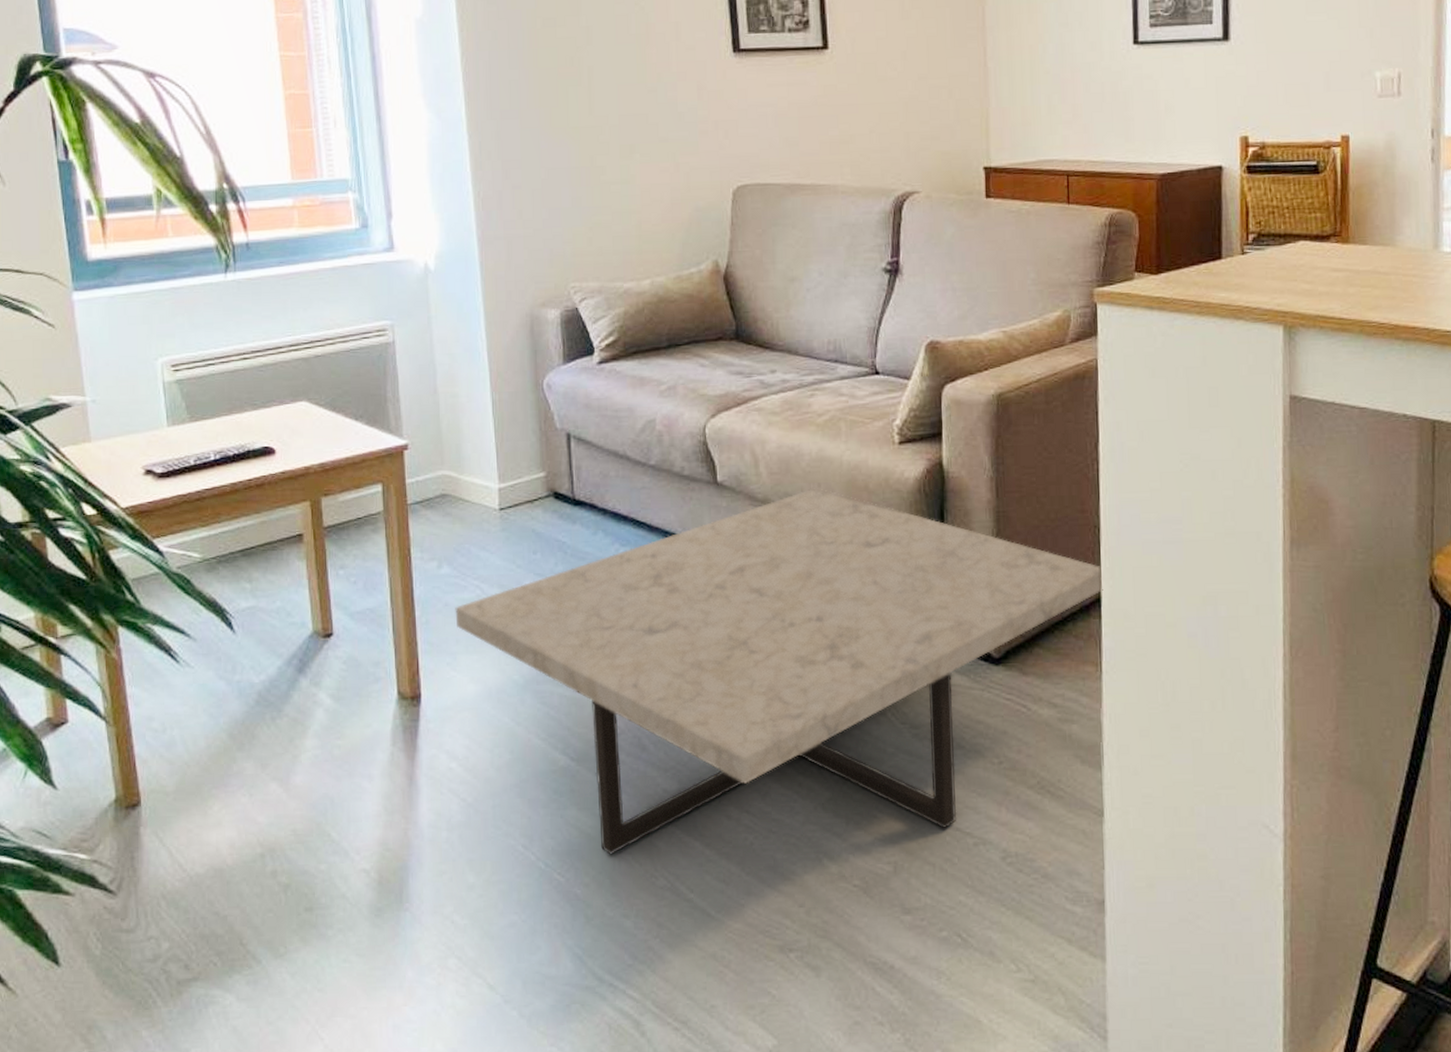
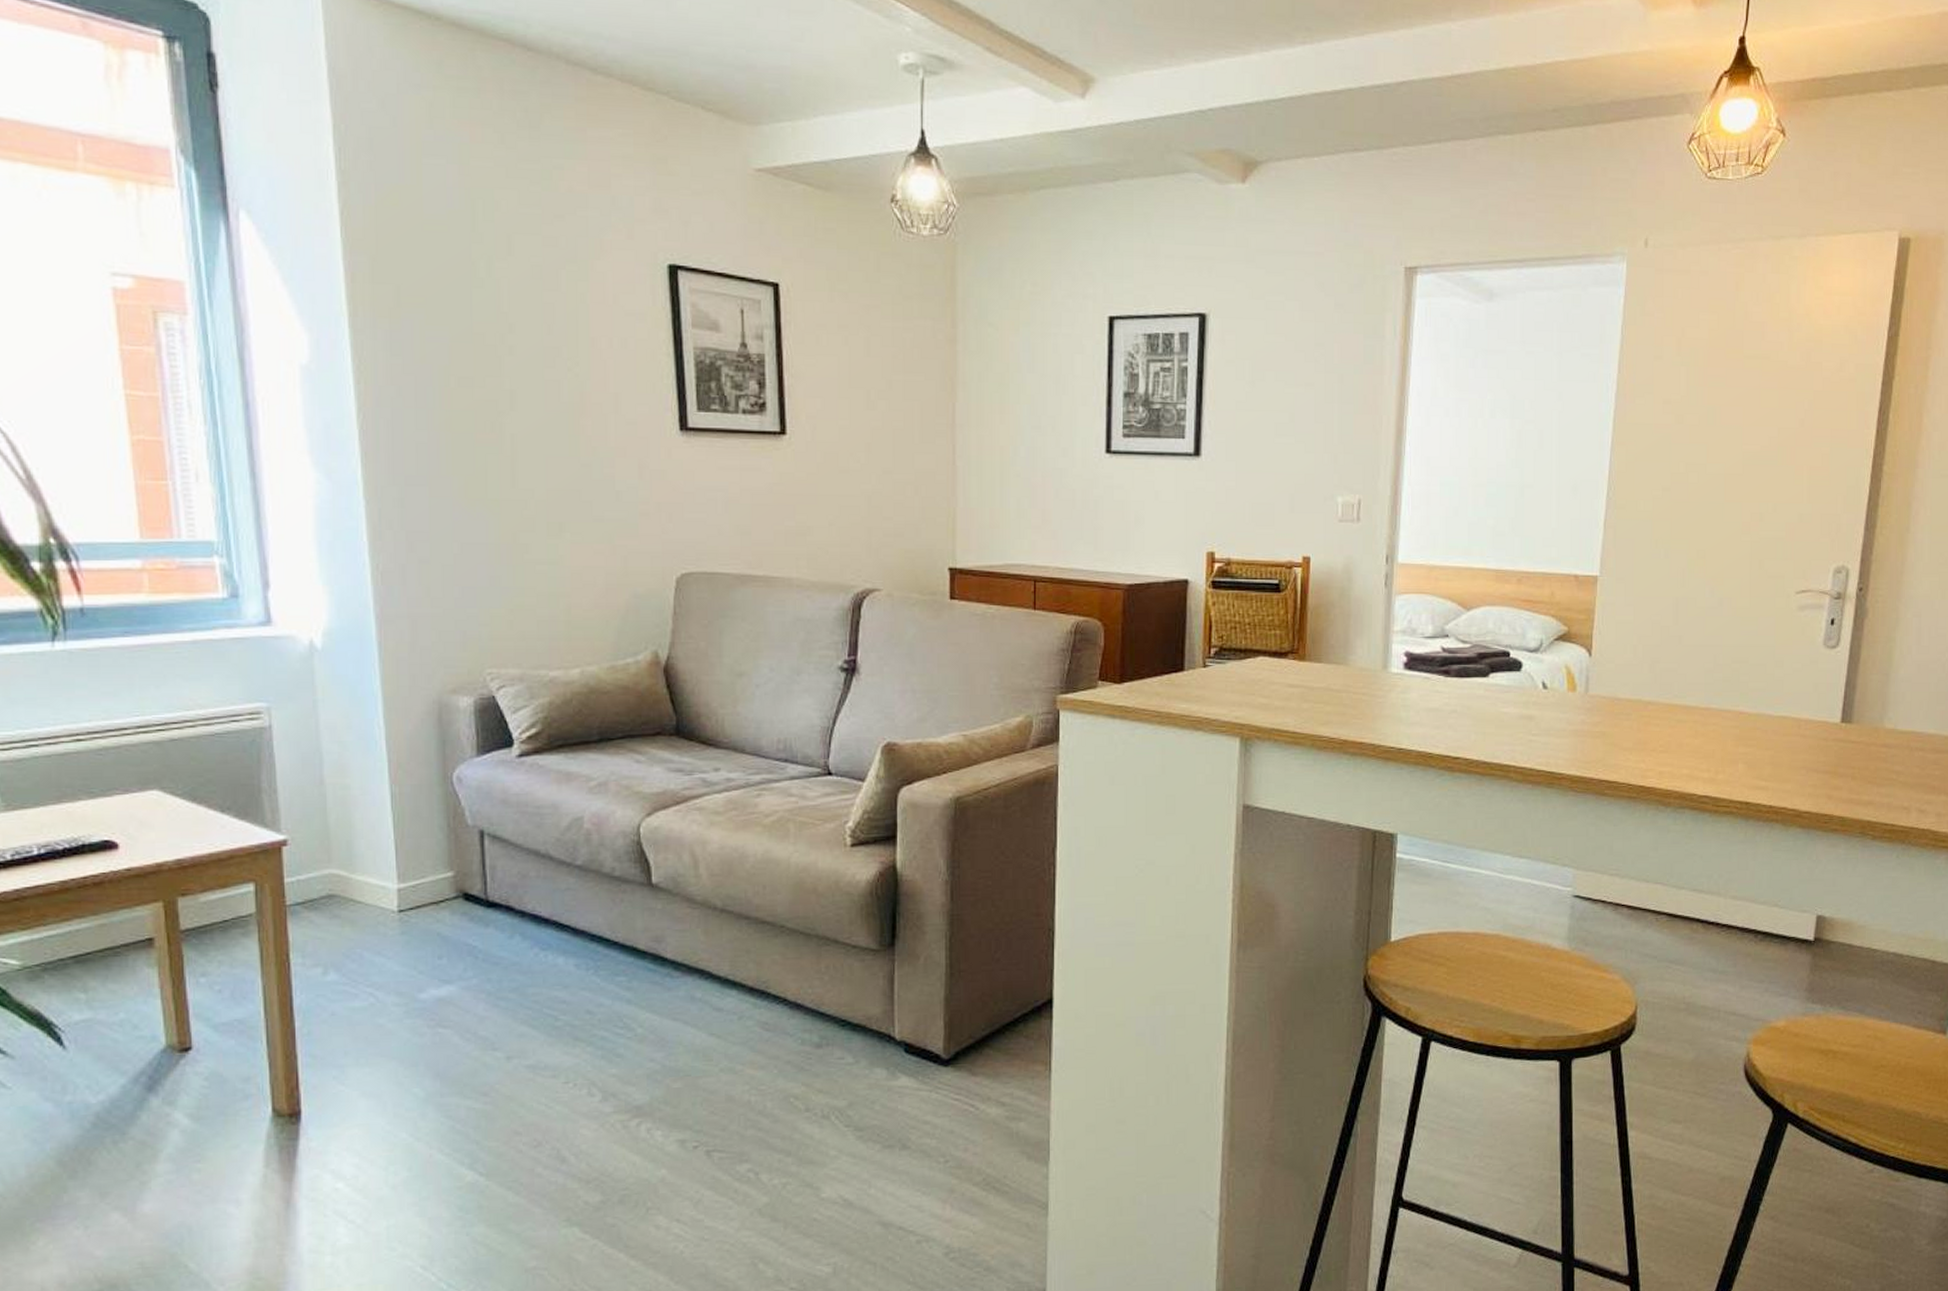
coffee table: present [455,488,1103,855] -> none [343,890,1055,1271]

